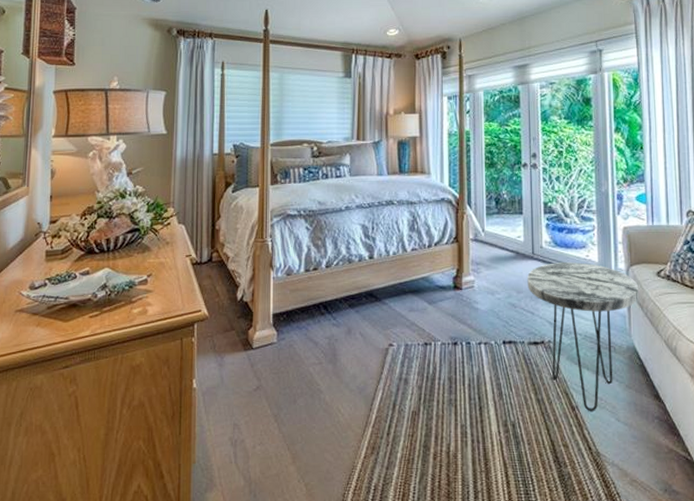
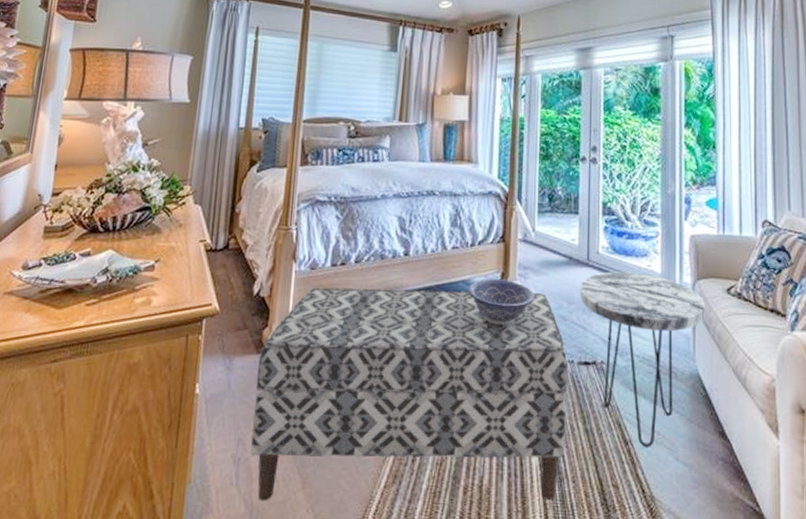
bench: none [245,285,520,475] -> present [251,287,568,501]
decorative bowl: none [427,274,487,314] -> present [467,278,535,325]

